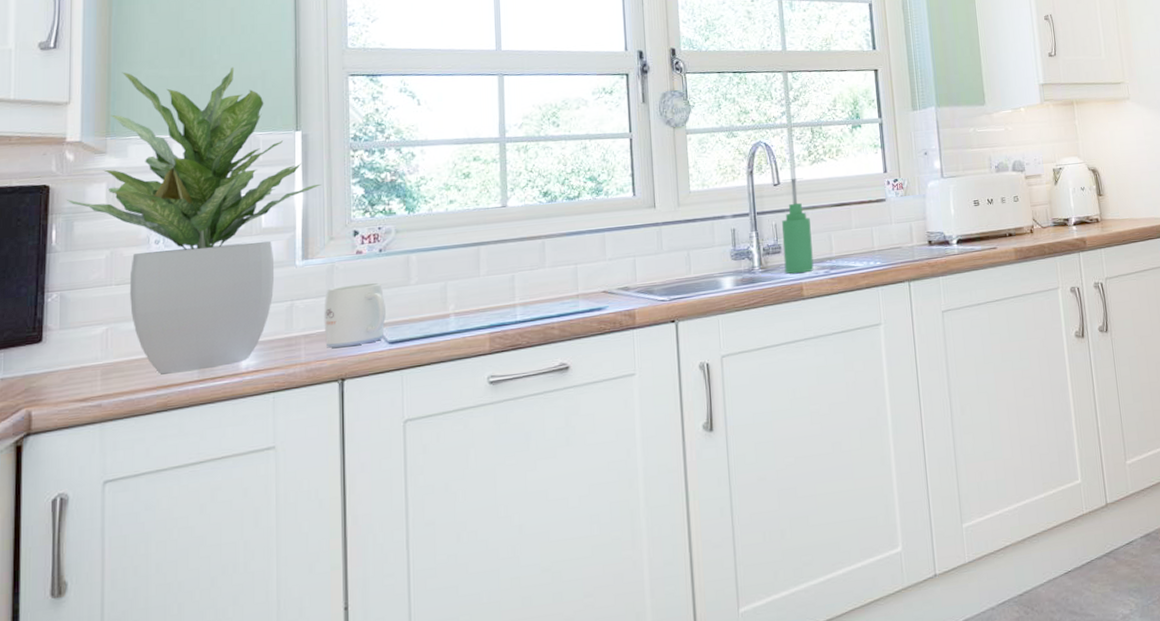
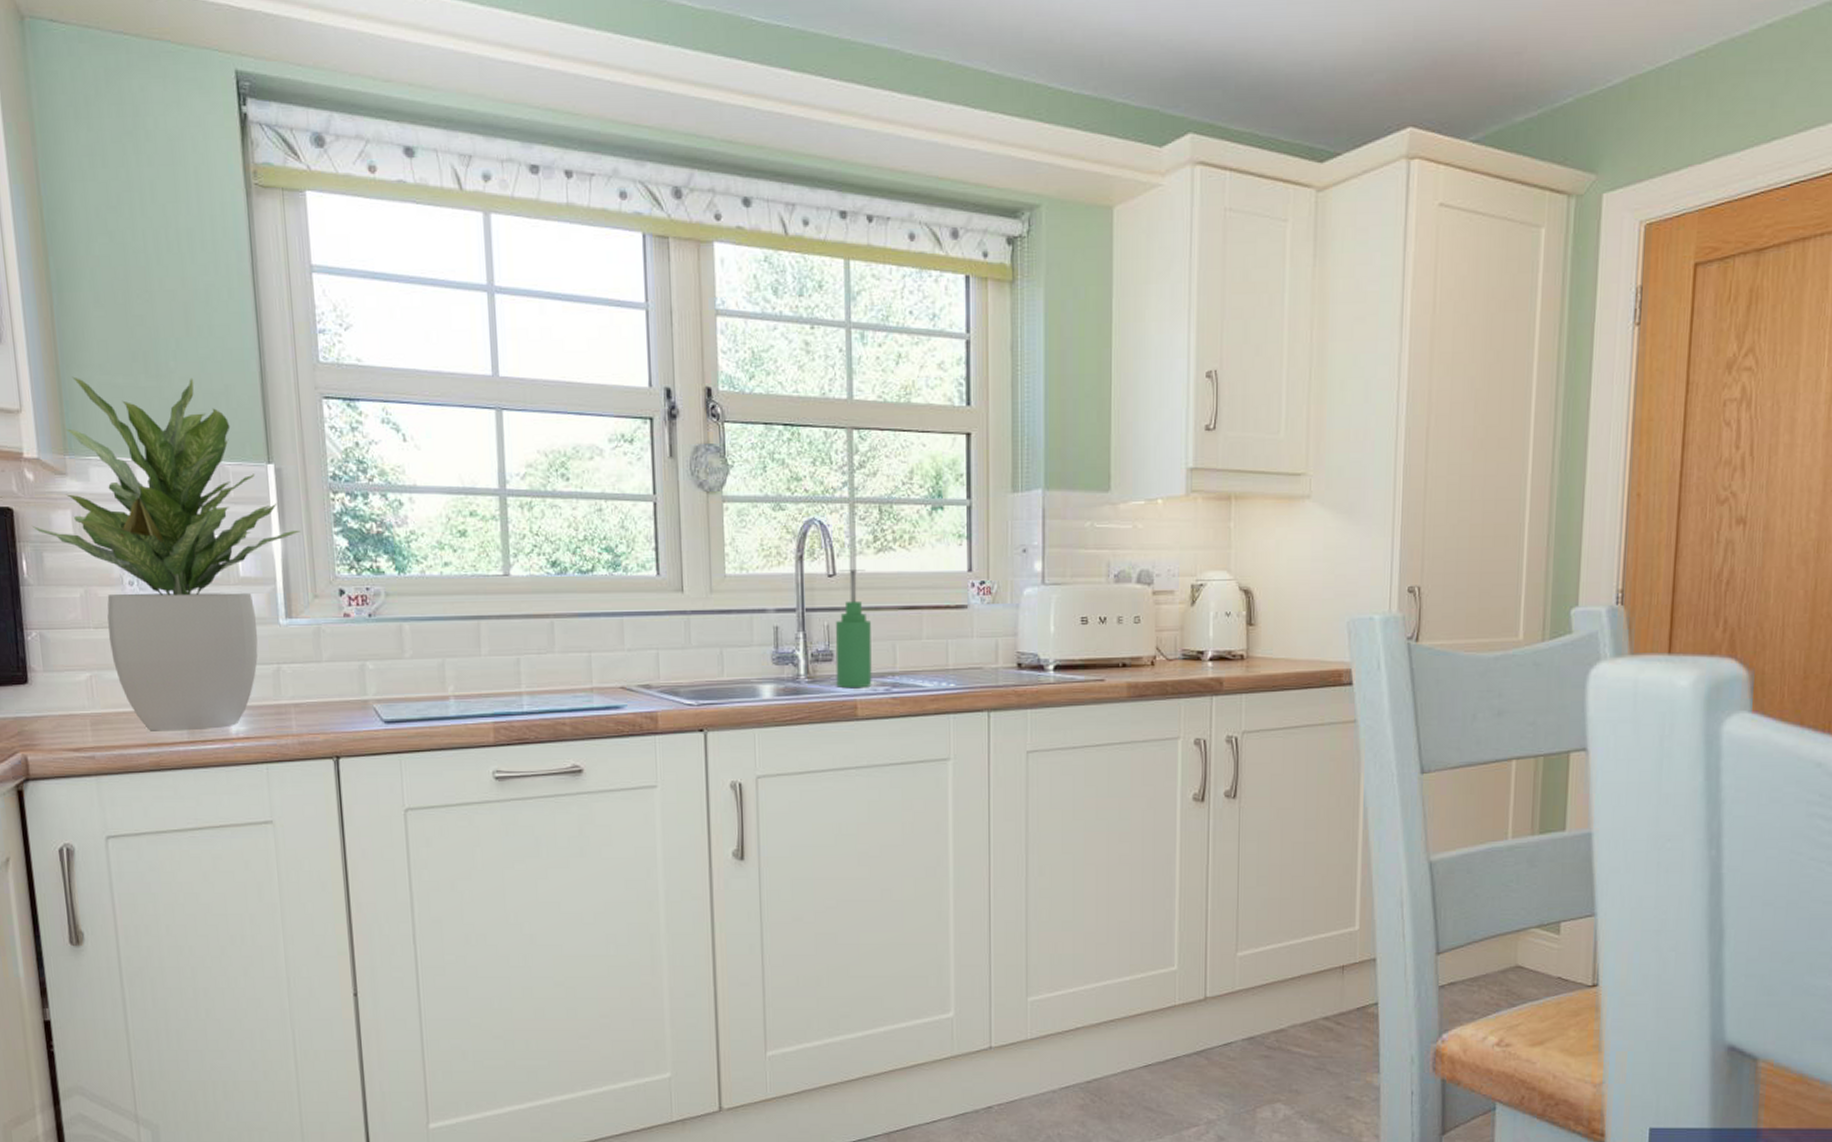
mug: present [323,282,386,348] -> none [312,651,380,721]

